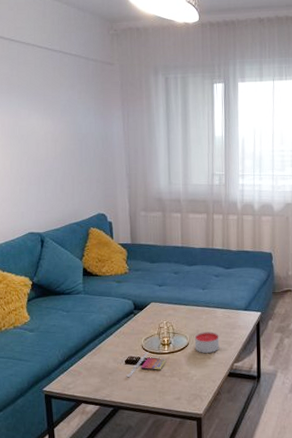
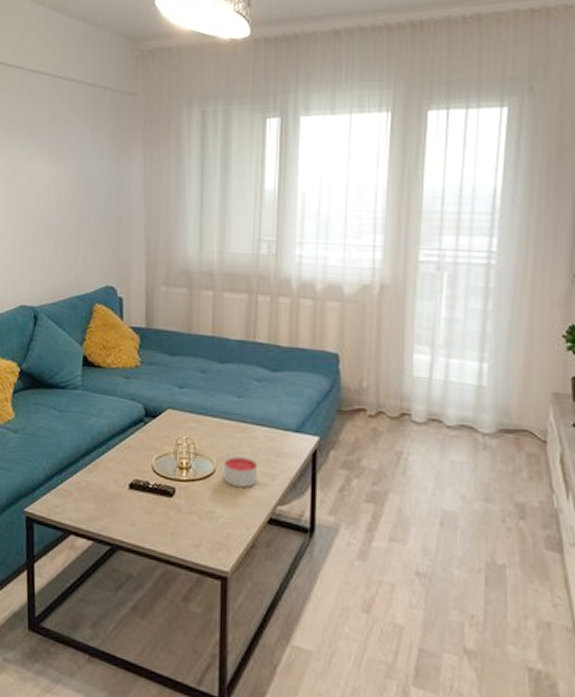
book: present [125,352,167,377] -> none [128,475,184,507]

